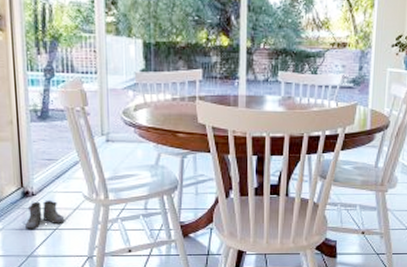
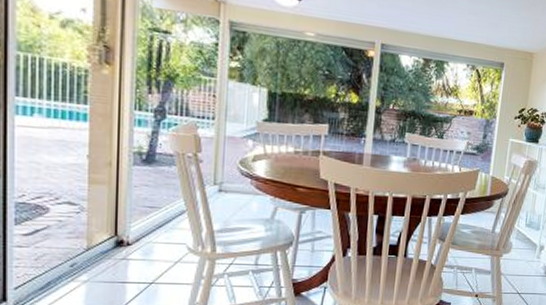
boots: present [25,200,65,230] -> none [116,250,164,283]

